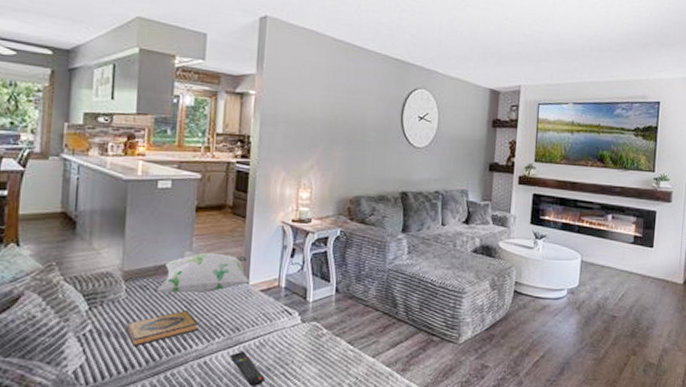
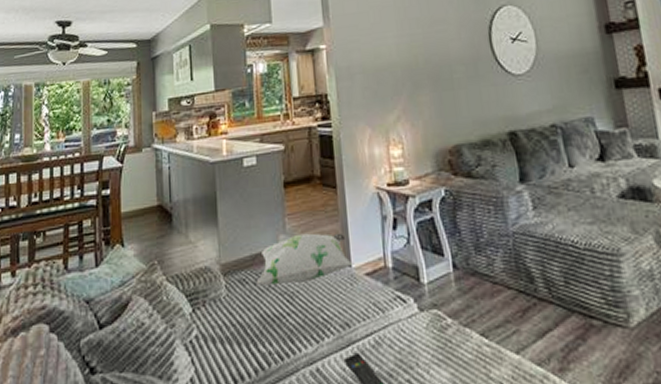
hardback book: present [126,309,199,346] -> none [230,304,305,353]

